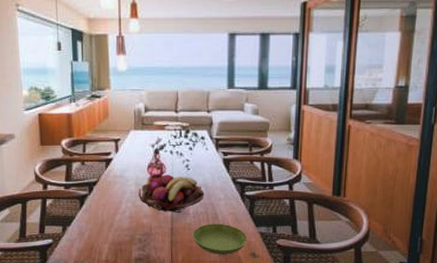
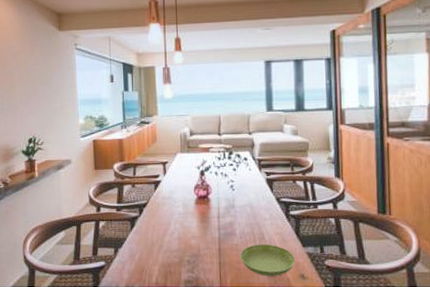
fruit basket: present [139,174,205,213] -> none [186,195,250,233]

